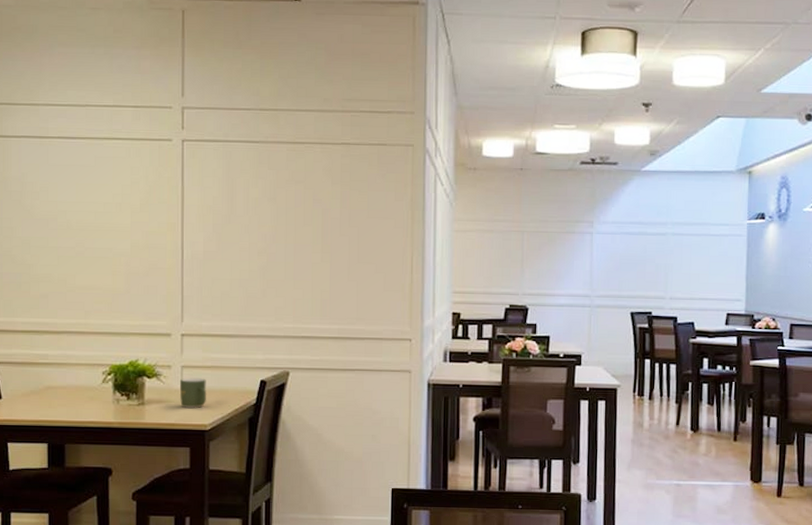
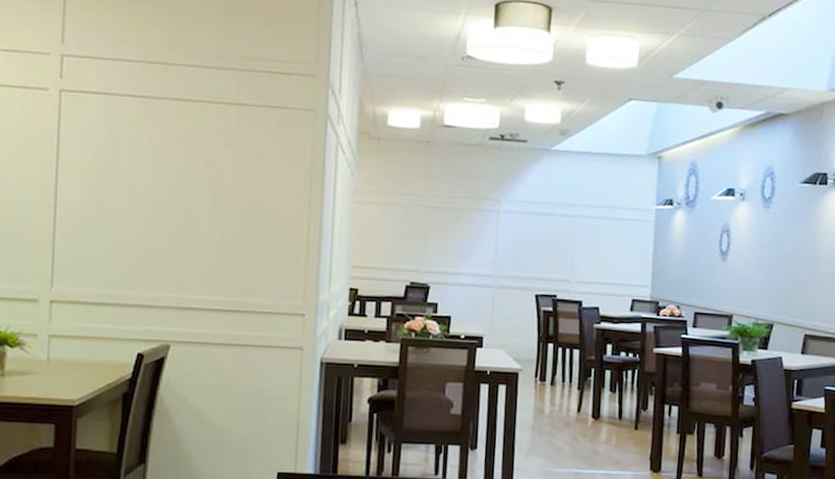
mug: present [179,377,206,408] -> none [45,348,76,381]

